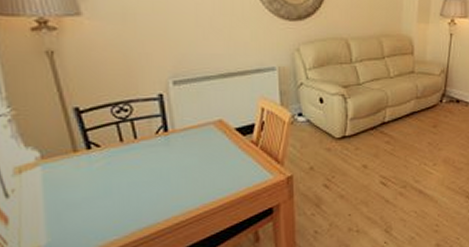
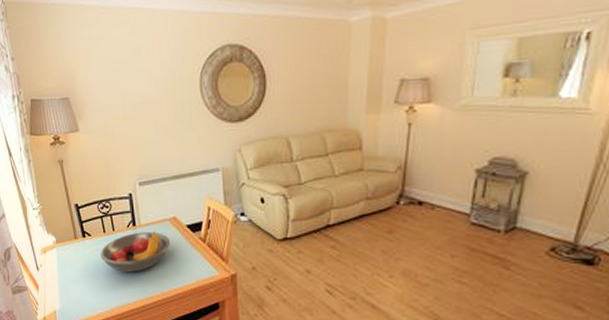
fruit bowl: none [115,136,215,187] -> present [100,231,171,272]

